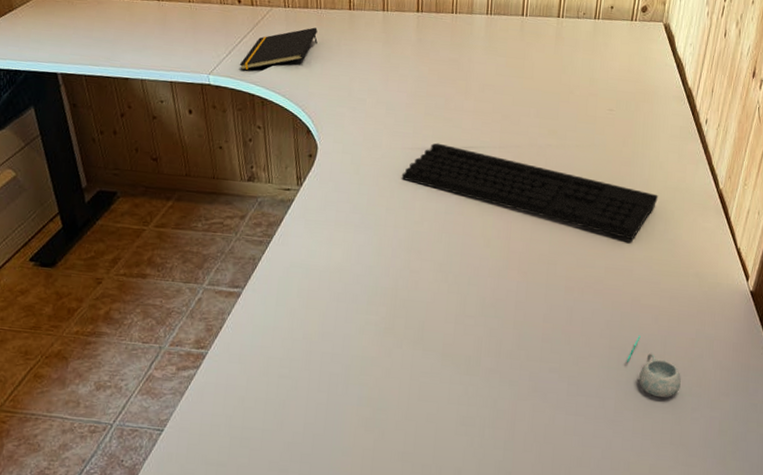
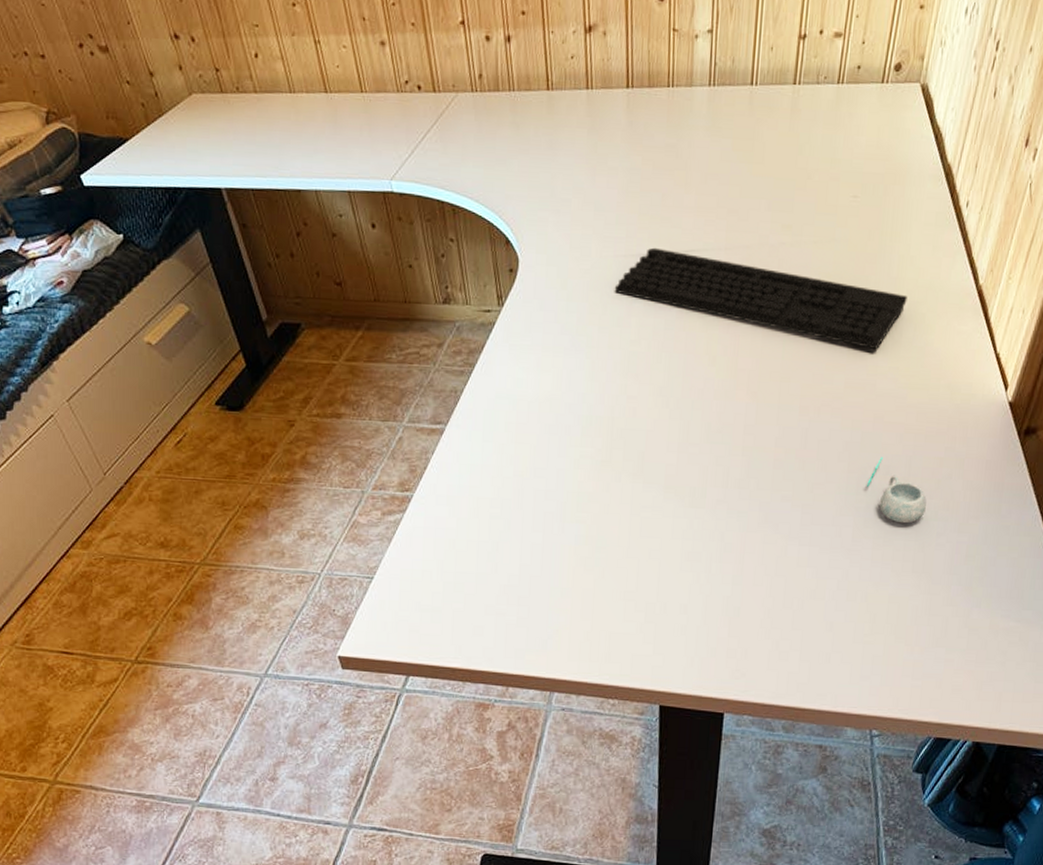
notepad: present [239,27,318,71] -> none [424,115,512,173]

